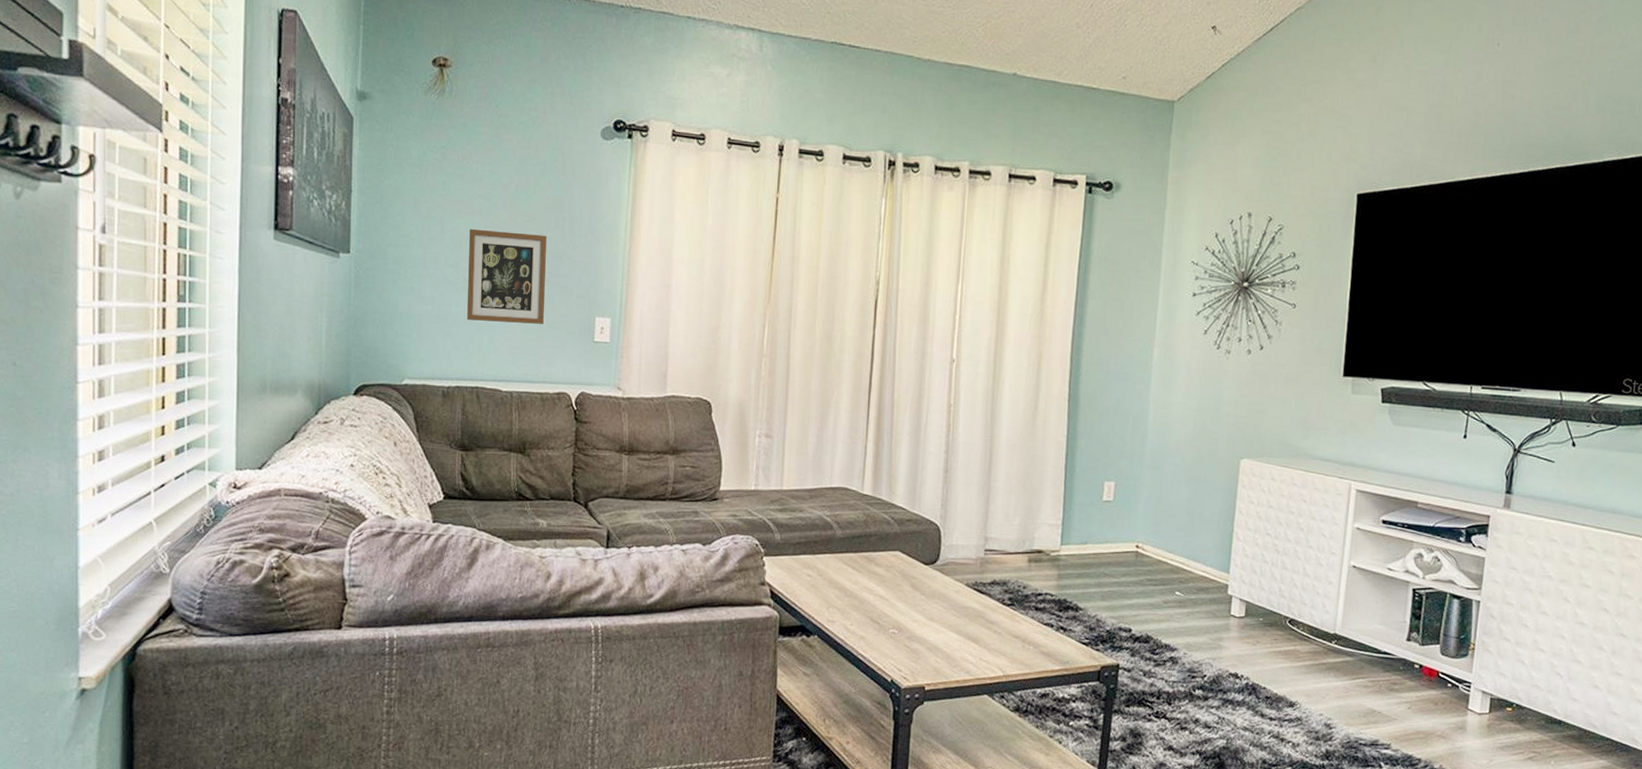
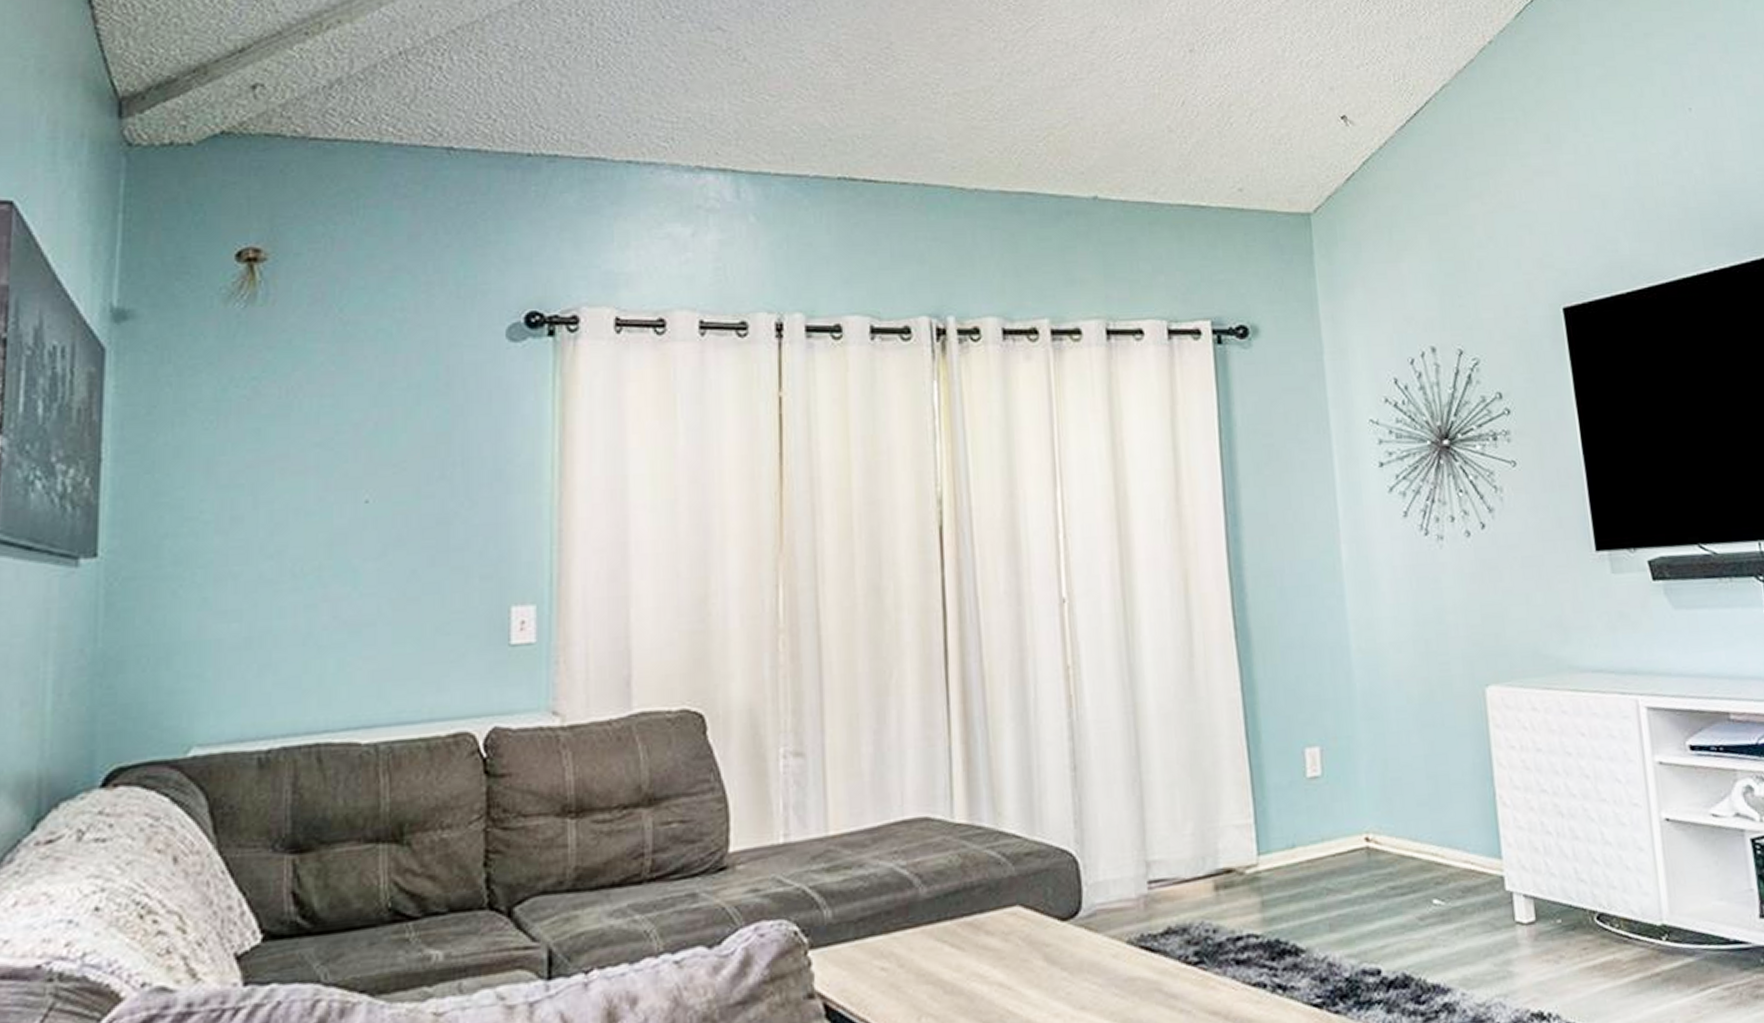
picture frame: present [466,228,547,324] -> none [297,491,427,638]

